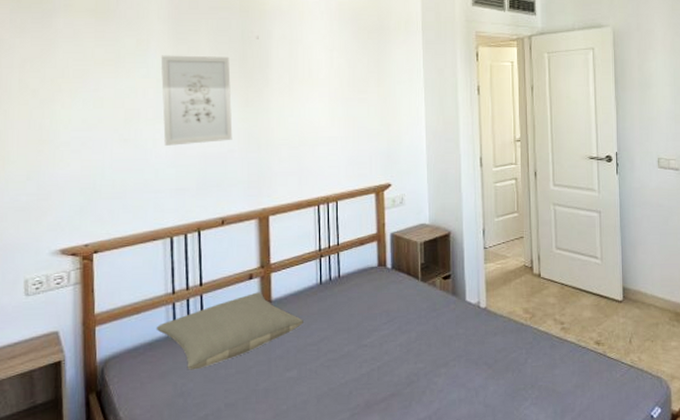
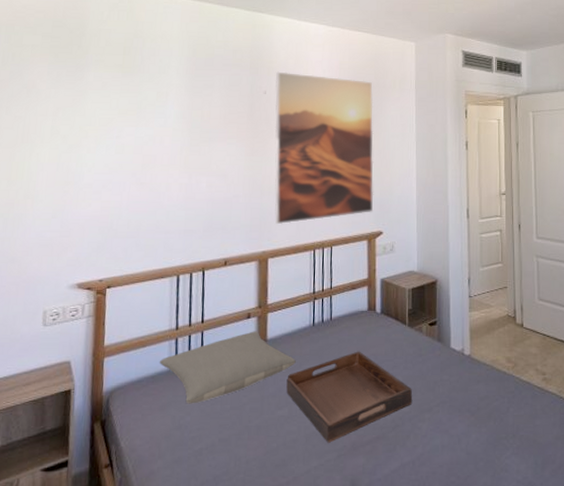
wall art: present [161,55,233,146] -> none [176,107,239,190]
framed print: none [268,14,381,180] -> present [274,71,374,225]
serving tray: none [294,308,427,403] -> present [286,351,412,443]

